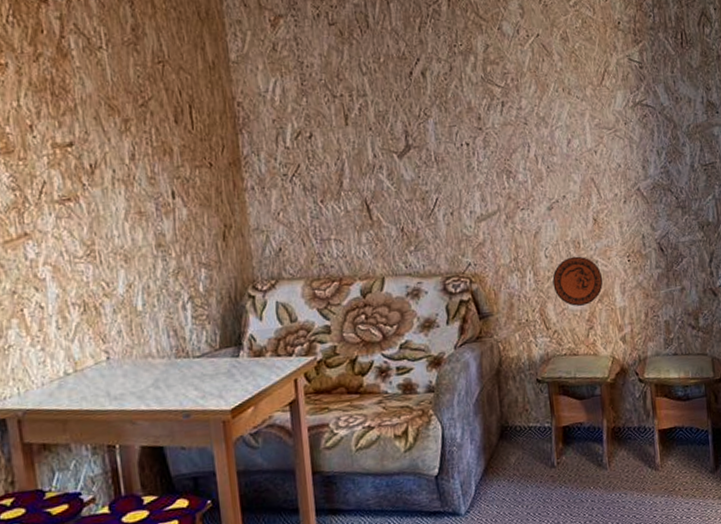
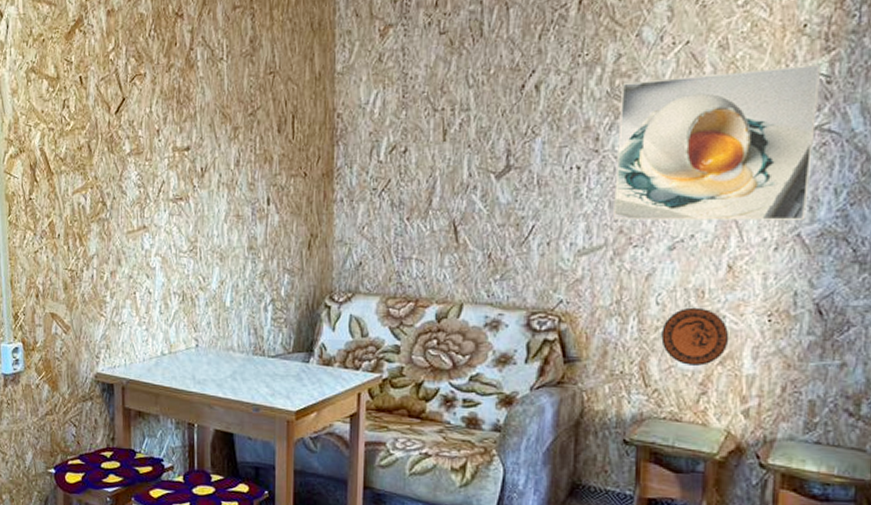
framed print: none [492,53,641,189] -> present [613,63,821,221]

